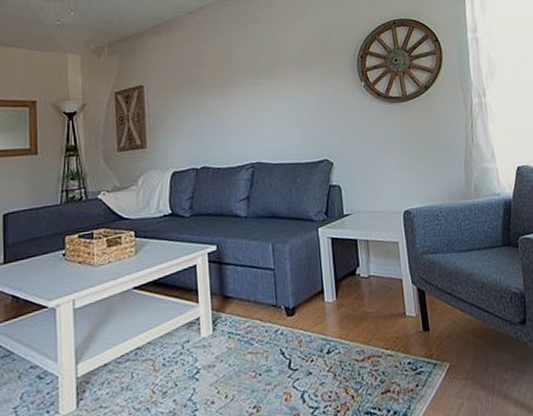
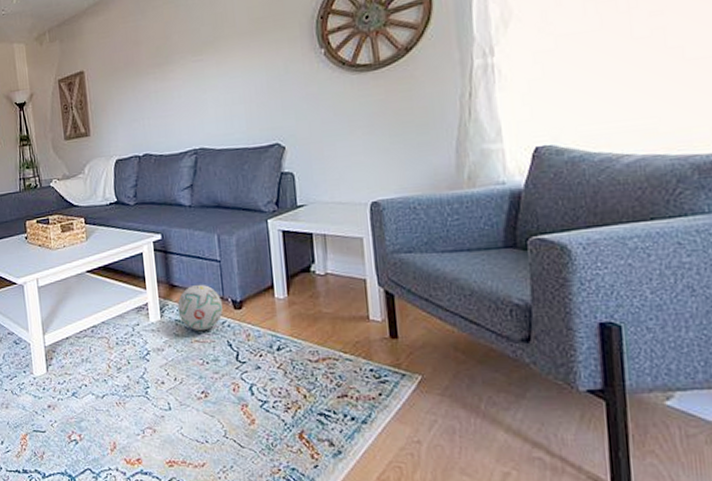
ball: none [231,293,276,342] -> present [177,284,223,330]

